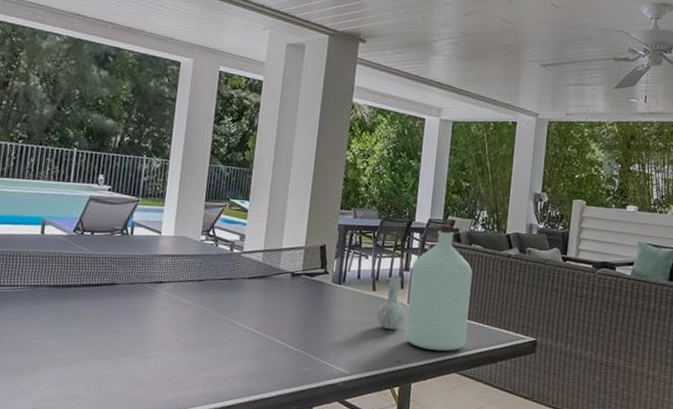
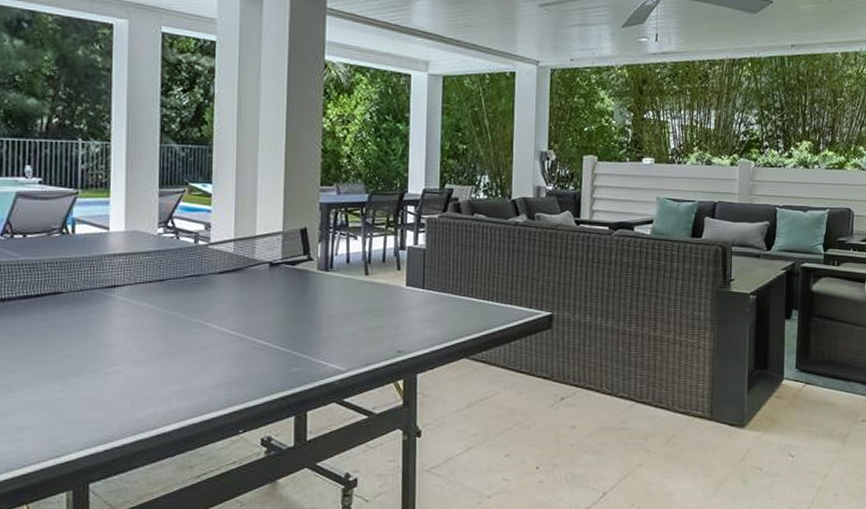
bottle: present [376,224,473,351] -> none [372,194,477,336]

